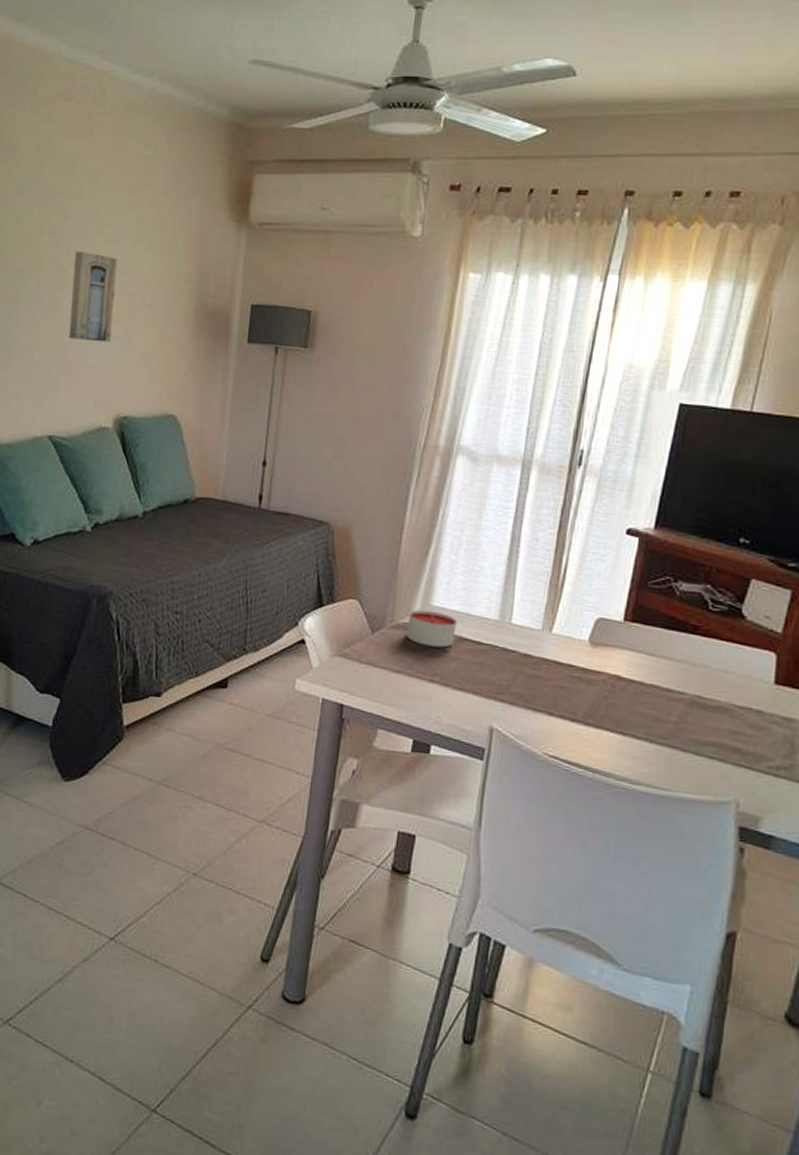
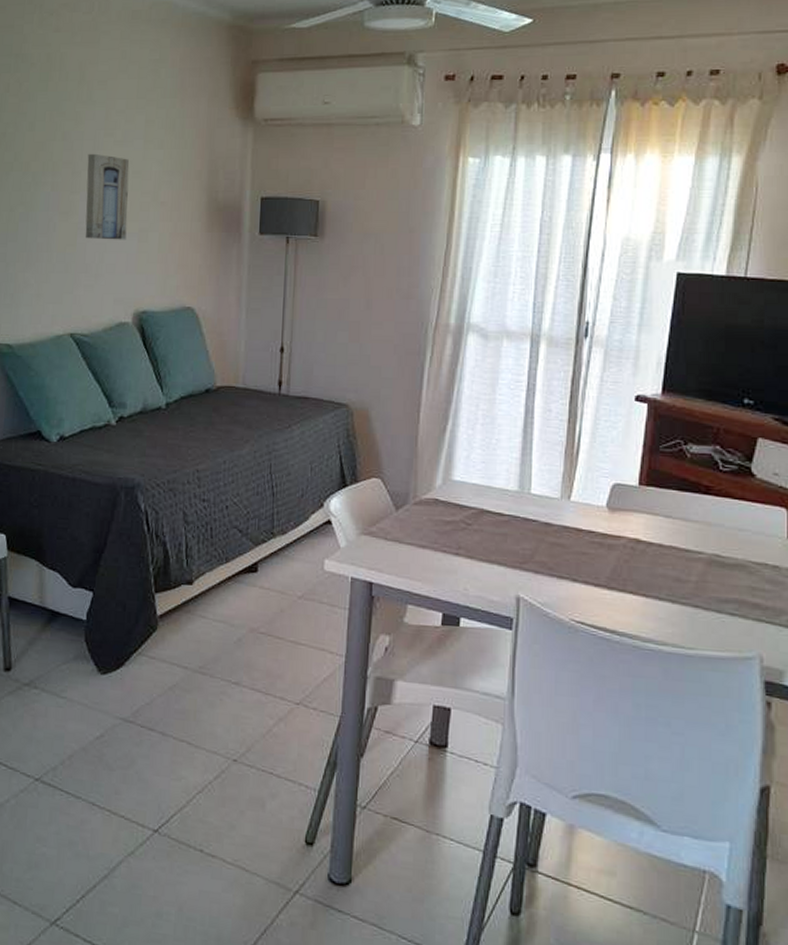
candle: present [406,610,457,648] -> none [429,485,478,521]

